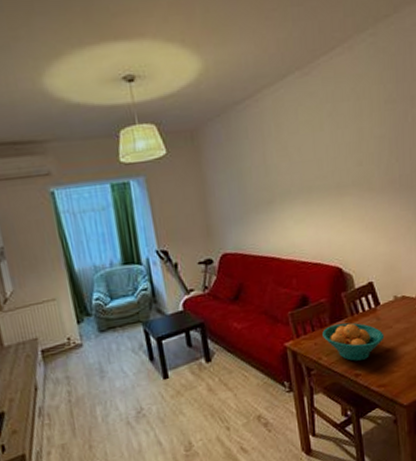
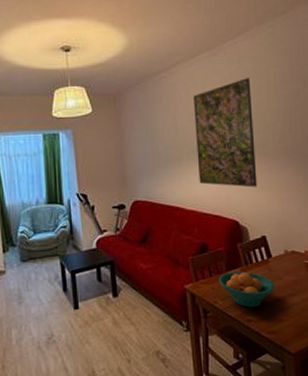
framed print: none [283,100,361,229] -> present [192,78,257,188]

